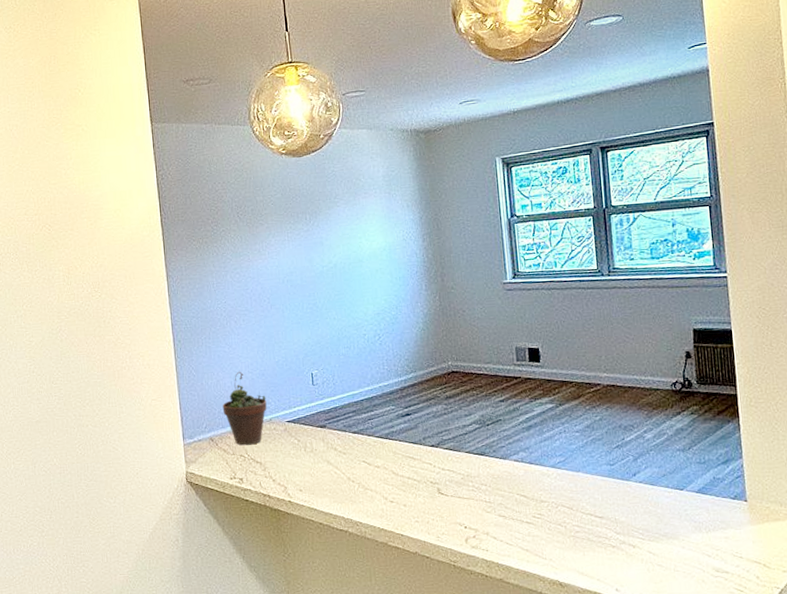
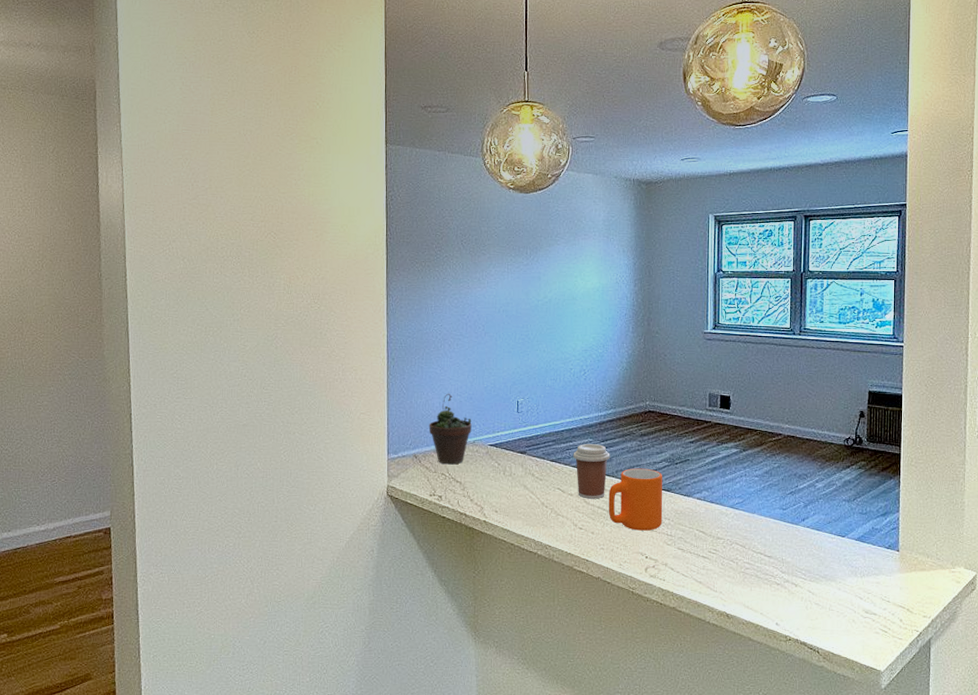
coffee cup: none [376,411,416,470] -> present [573,444,610,499]
mug: none [417,432,479,500] -> present [608,468,663,531]

